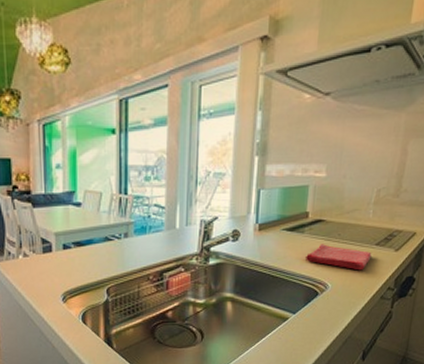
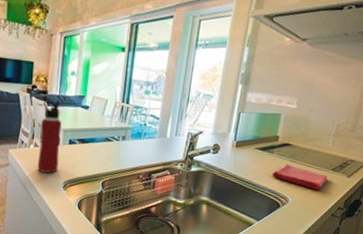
water bottle: none [27,200,54,285] -> present [37,100,62,173]

